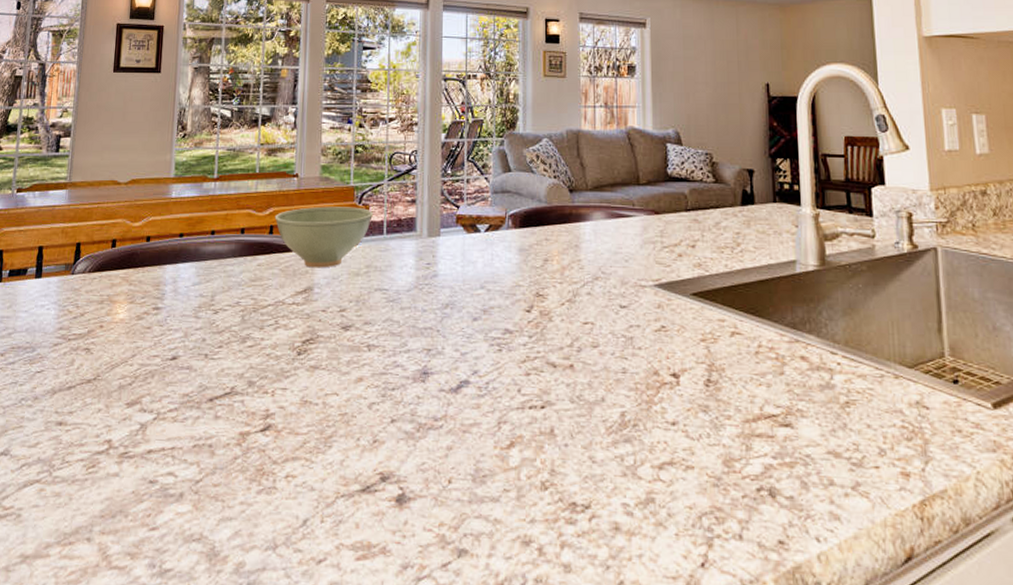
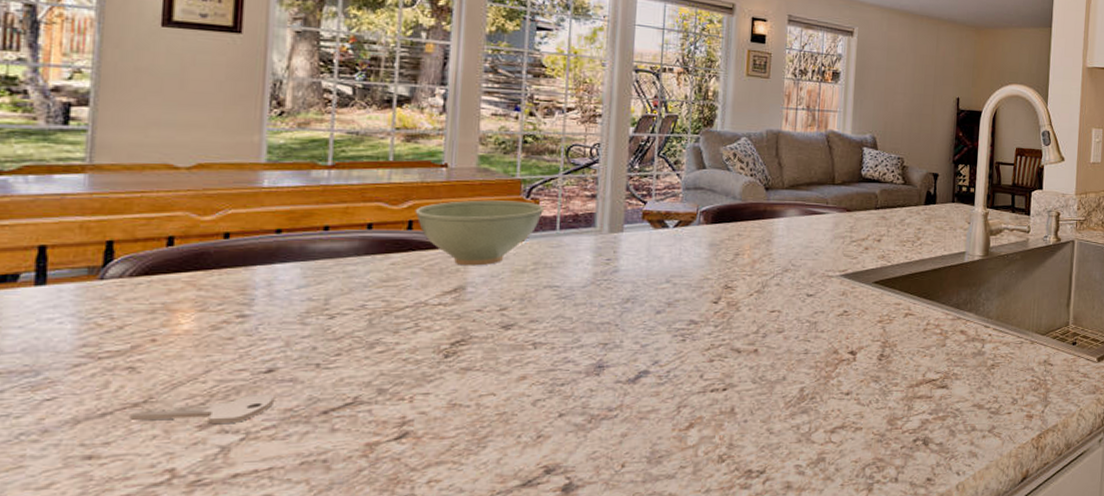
key: none [85,379,177,403] -> present [129,394,276,424]

